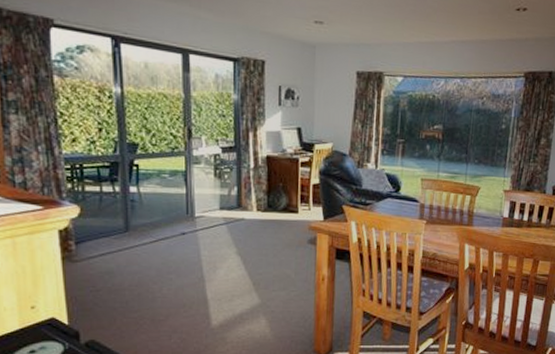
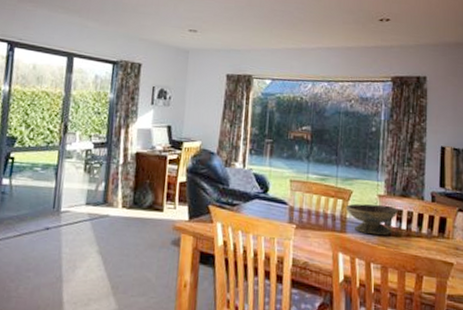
decorative bowl: none [473,199,521,227] -> present [345,203,398,236]

